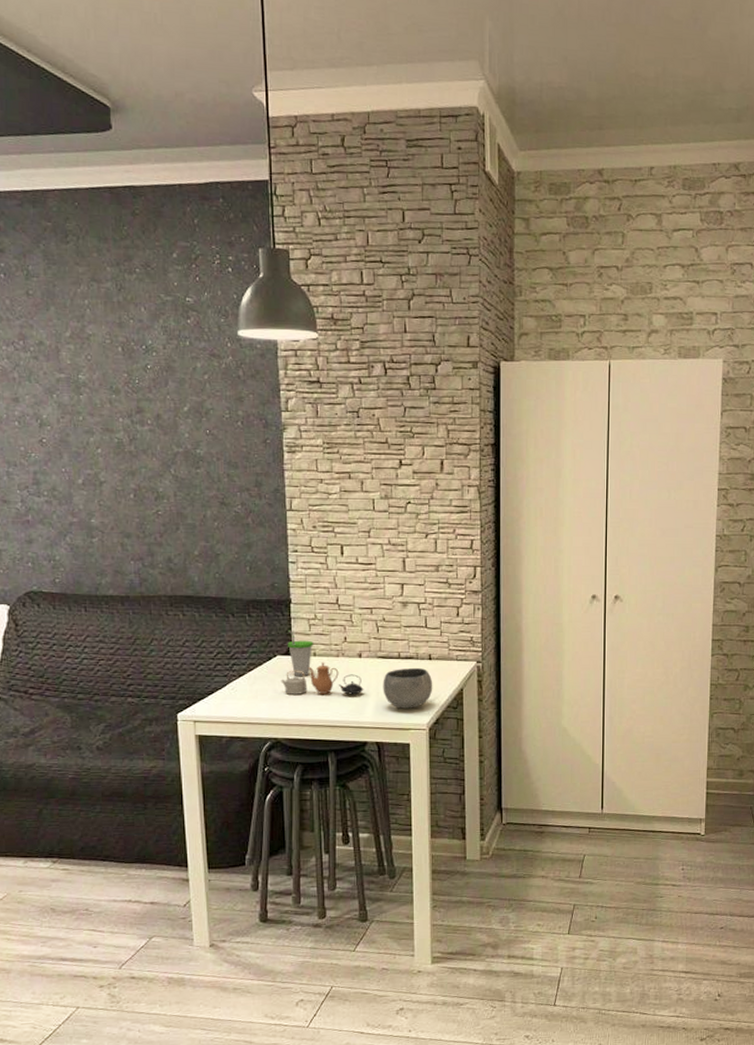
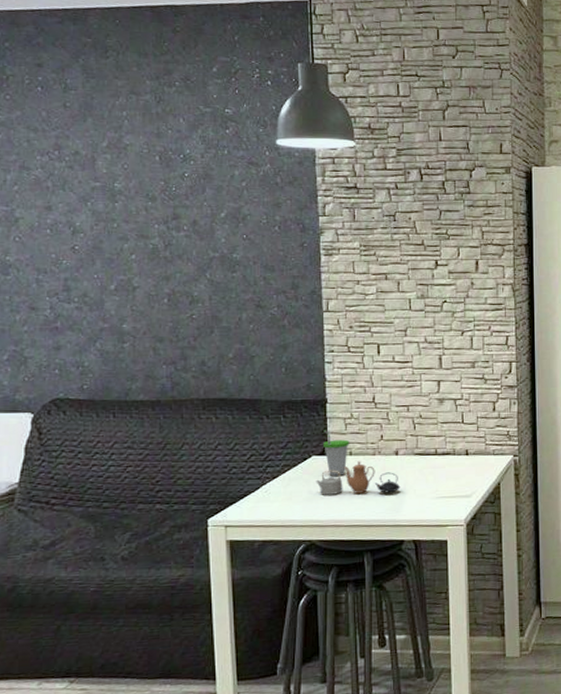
bowl: present [383,667,433,709] -> none [420,463,470,505]

